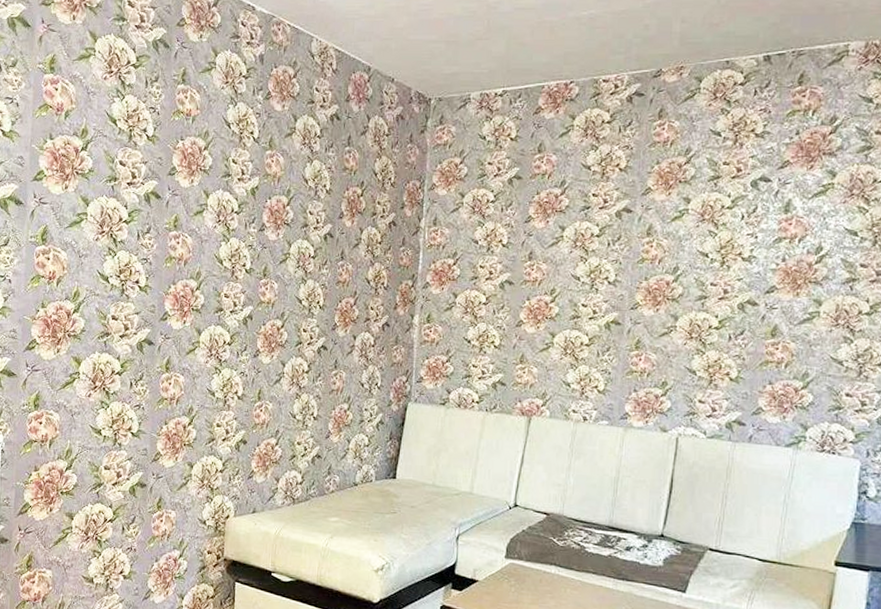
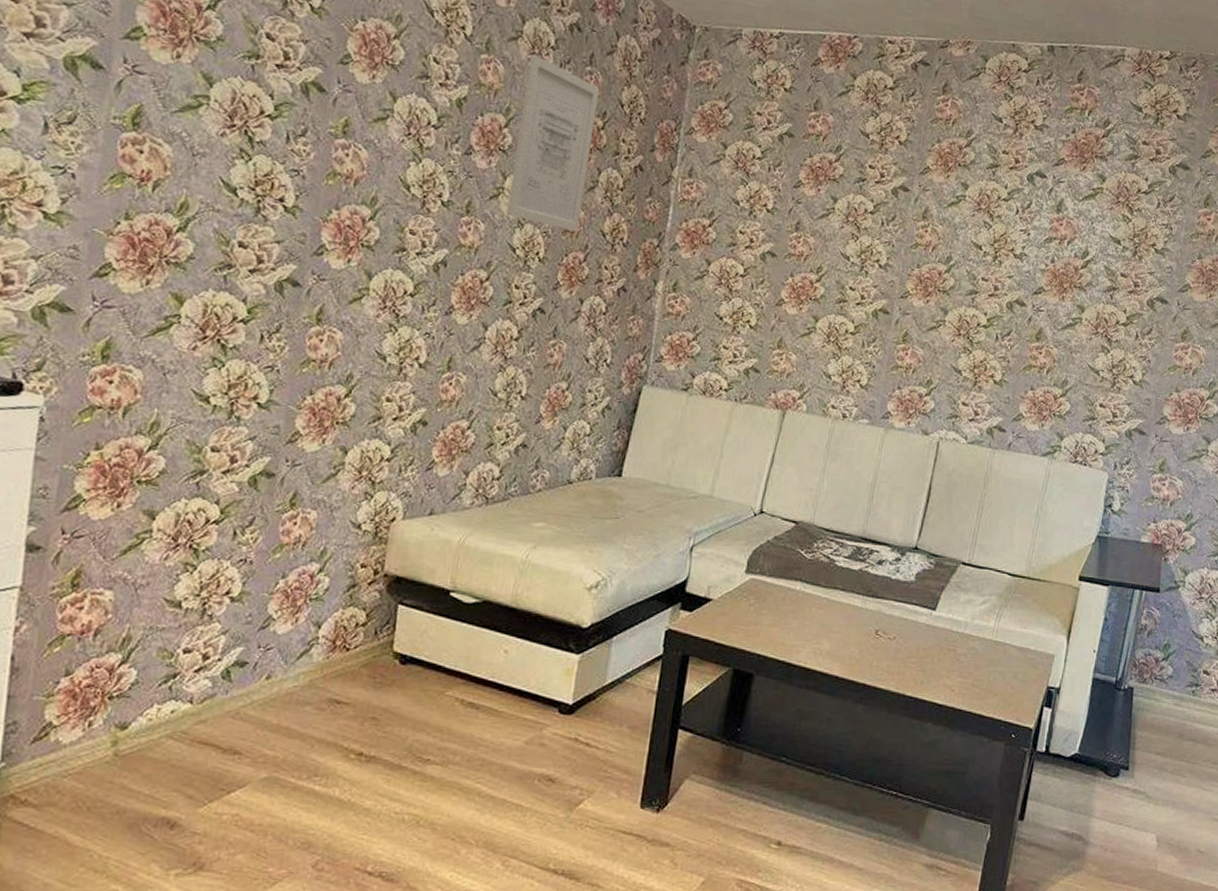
wall art: none [293,145,358,282] -> present [506,54,601,232]

